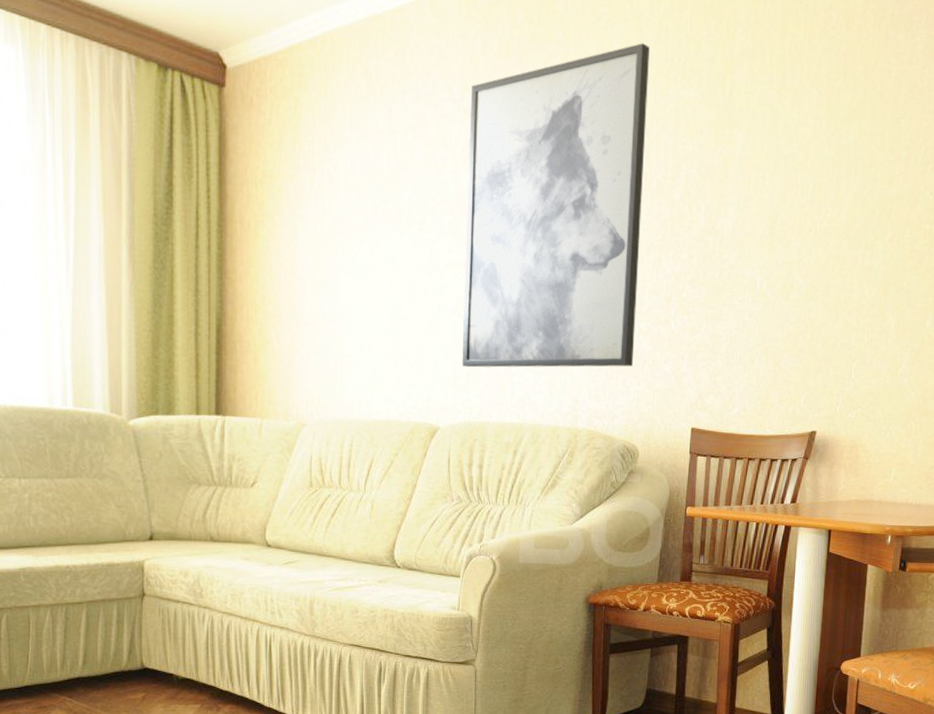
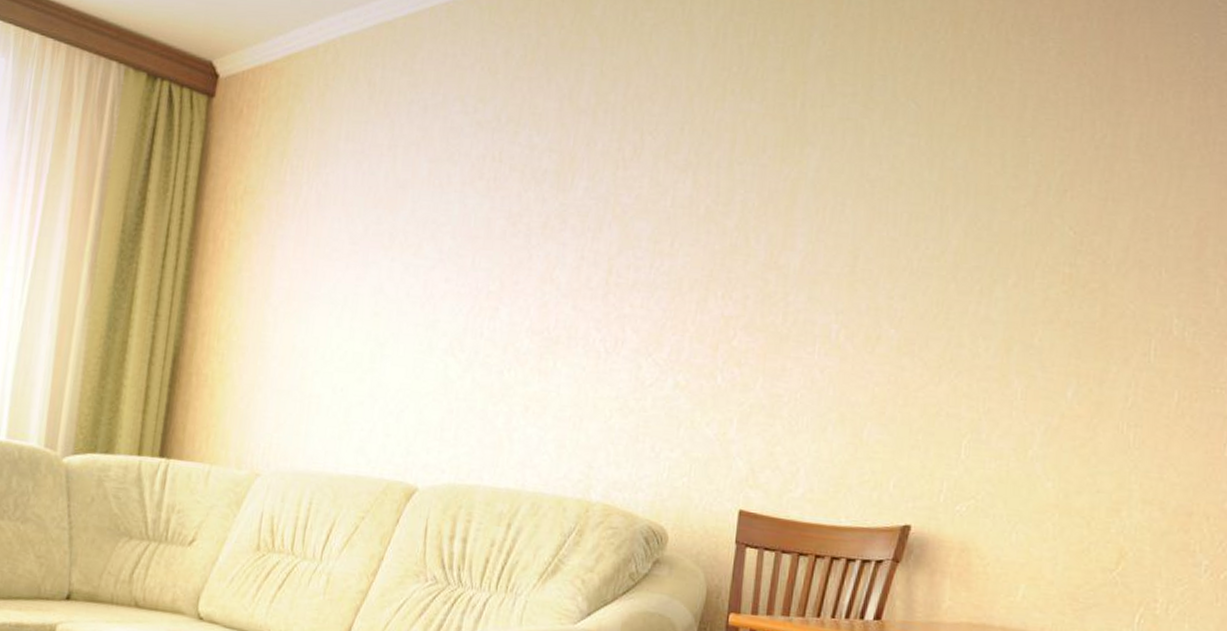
wall art: present [462,43,650,368] -> none [452,50,703,428]

